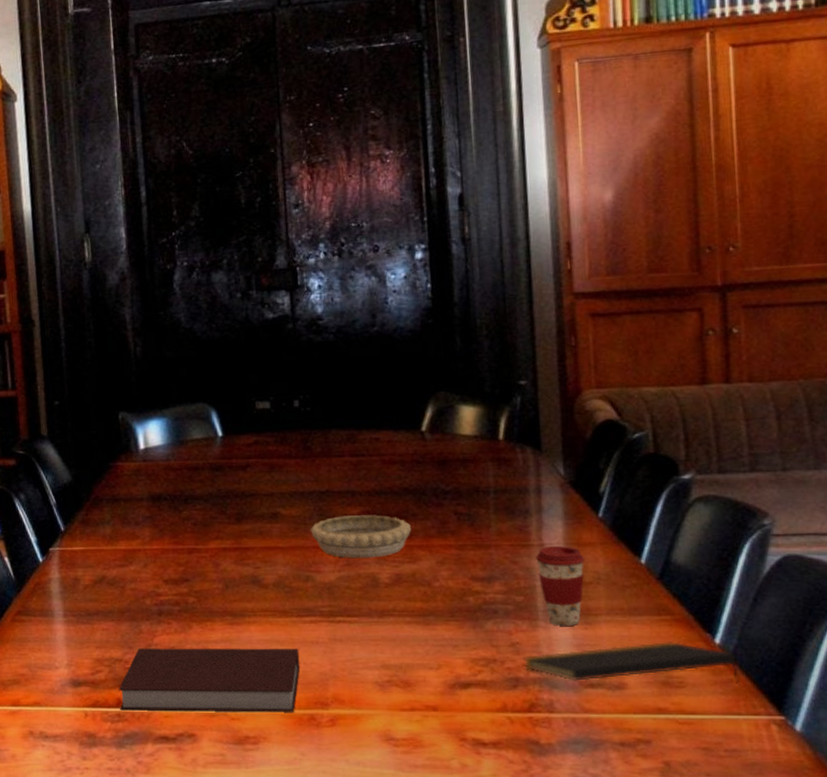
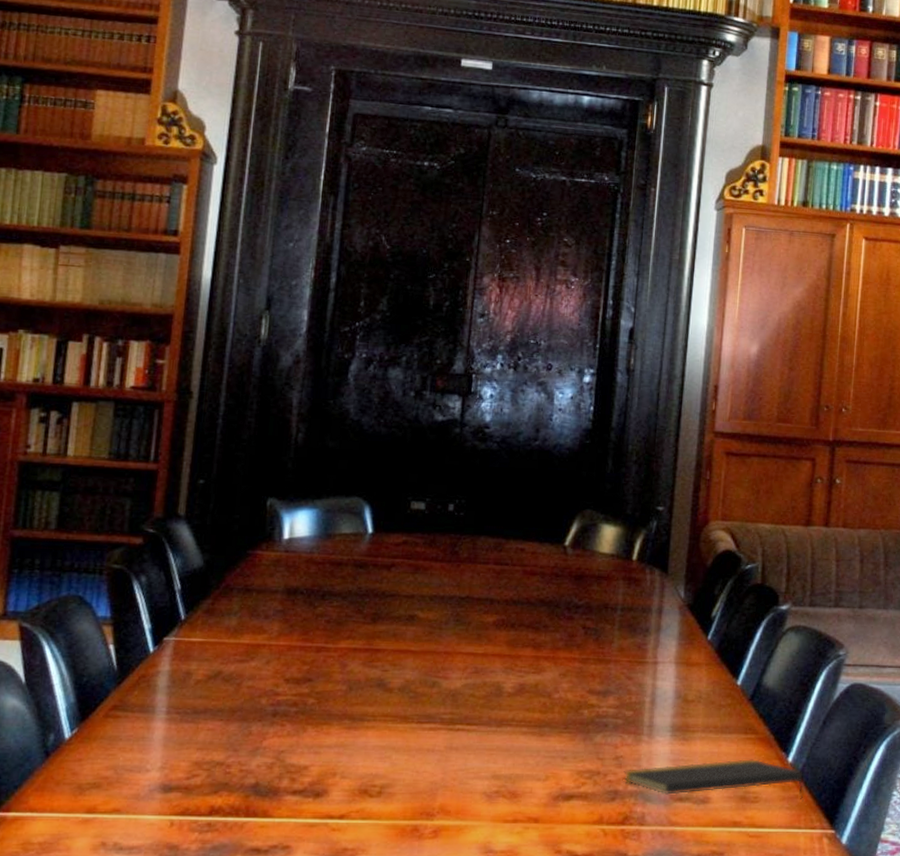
notebook: present [118,648,301,712] -> none [212,752,414,823]
decorative bowl: present [310,515,412,558] -> none [444,623,542,667]
coffee cup: present [536,546,586,626] -> none [649,664,691,741]

